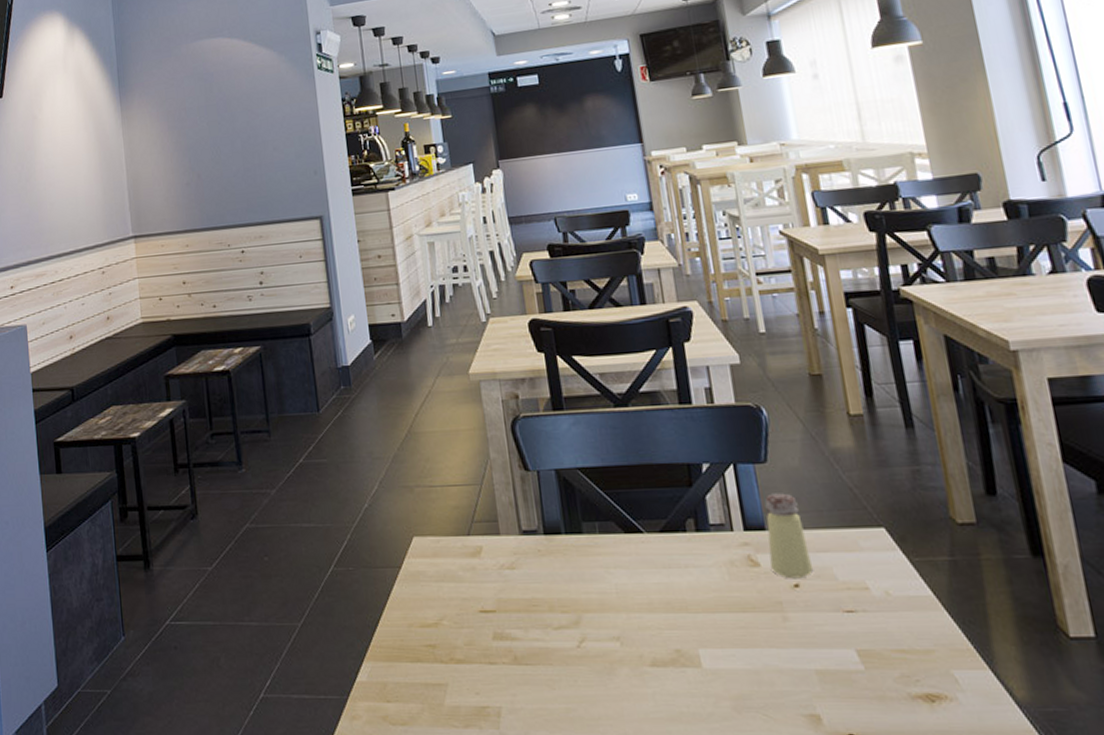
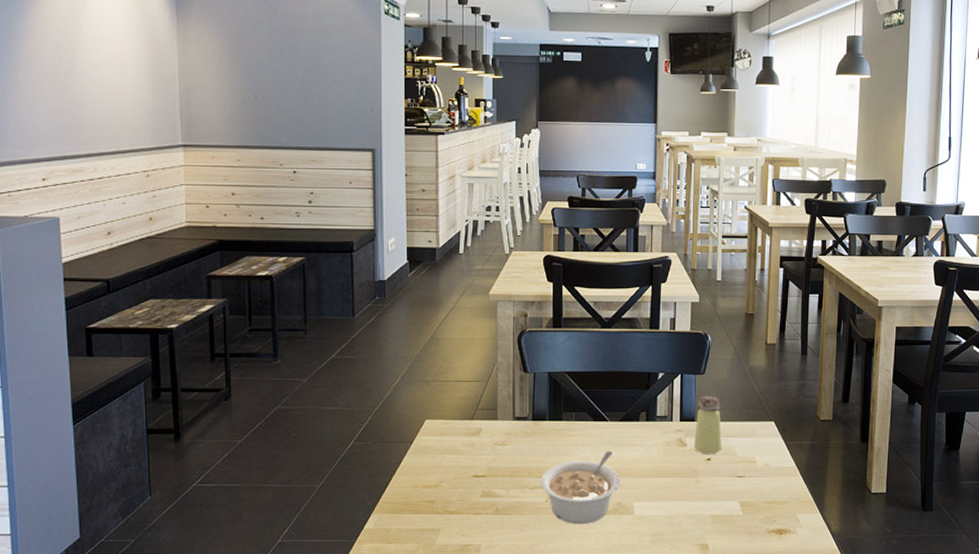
legume: none [566,574,675,682] -> present [540,450,620,525]

